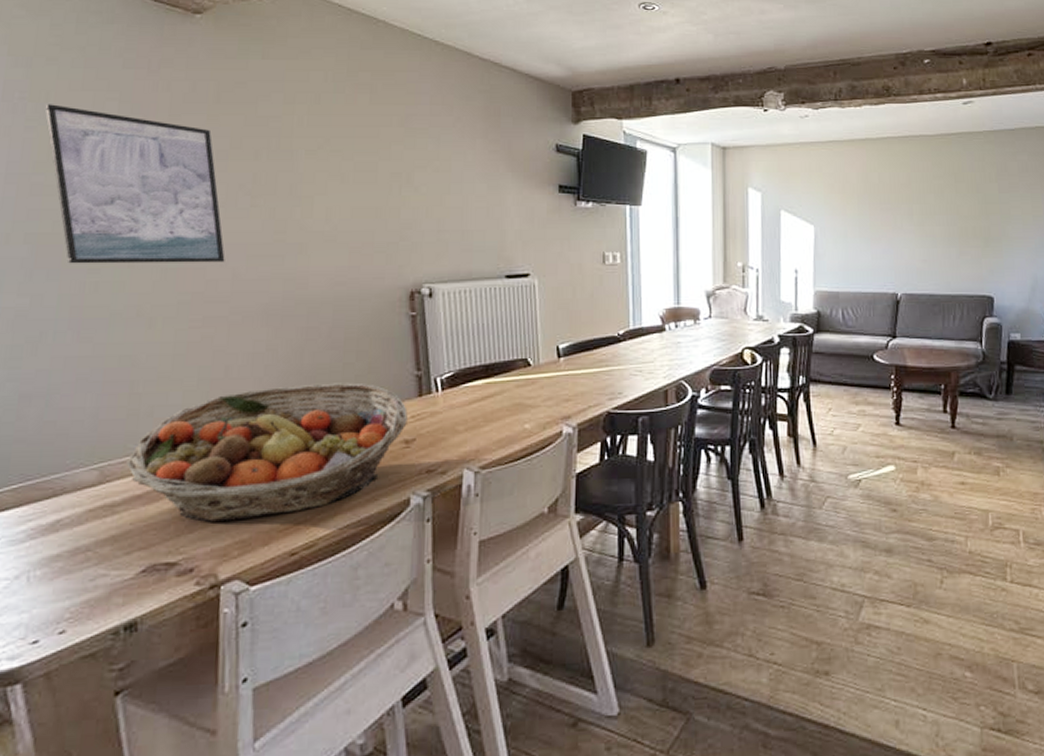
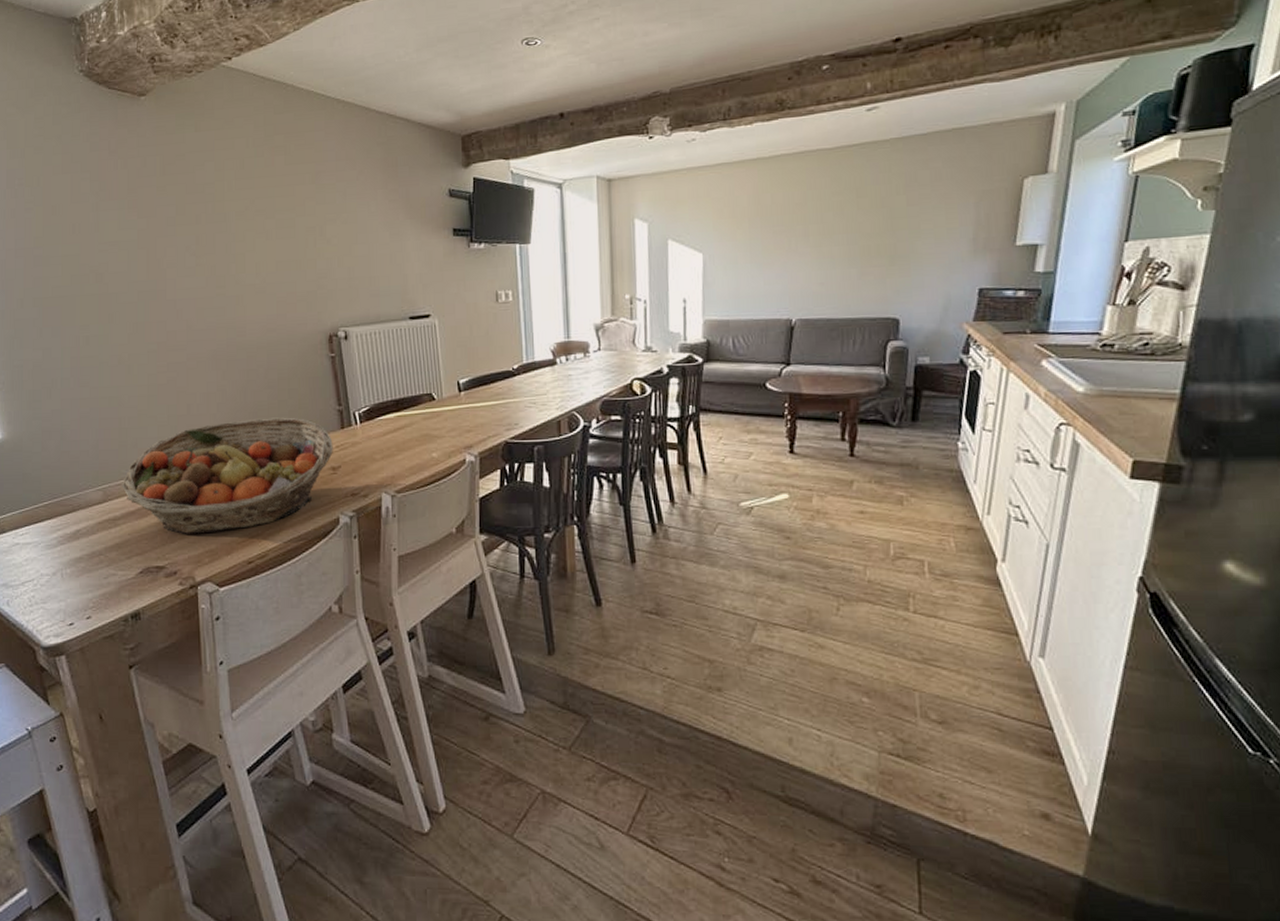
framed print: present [44,104,225,264] -> none [37,187,180,322]

